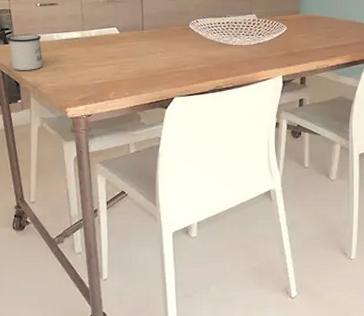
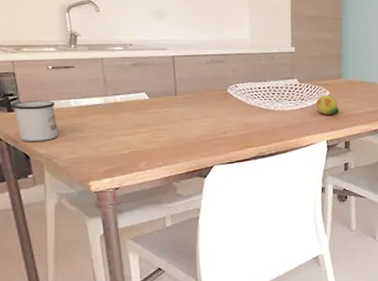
fruit: none [273,30,296,50] -> present [316,95,339,115]

